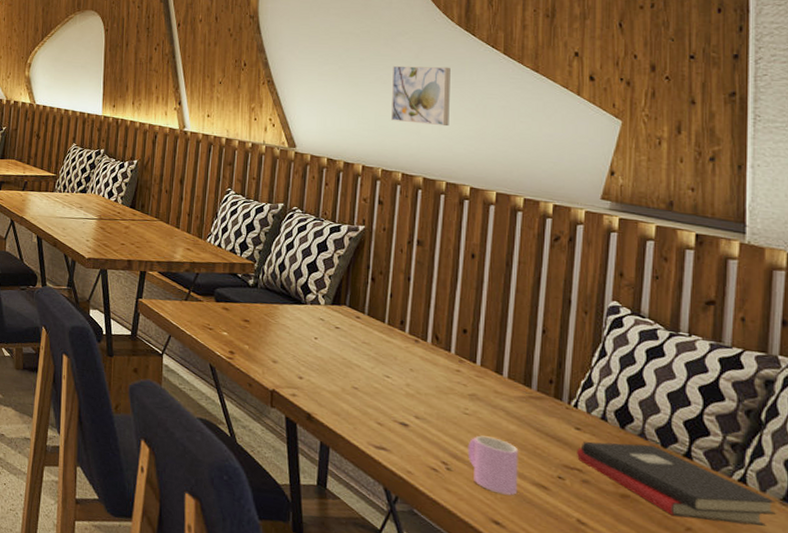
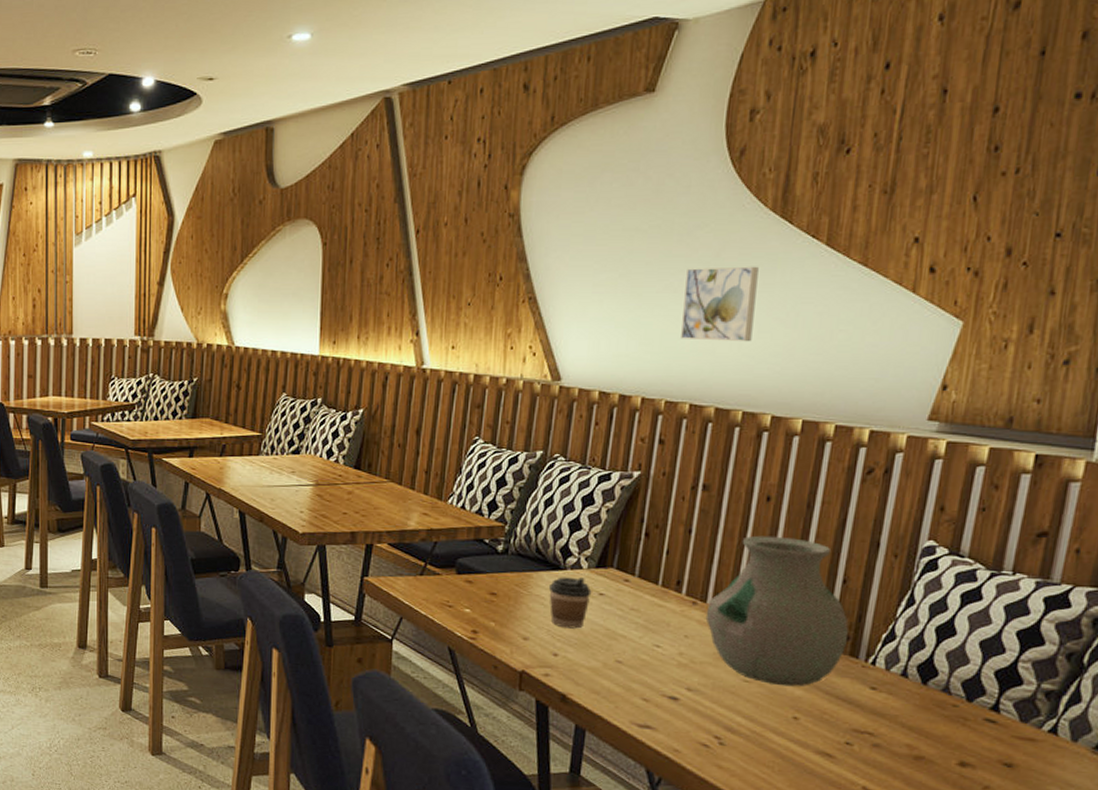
coffee cup: none [292,310,329,357] -> present [548,577,592,629]
vase: none [427,286,552,423] -> present [705,535,850,687]
cup: present [467,435,519,496] -> none [744,704,803,767]
hardback book: present [577,441,776,526] -> none [869,700,1087,779]

